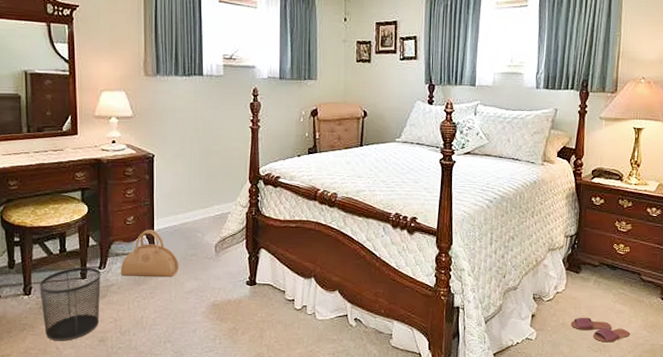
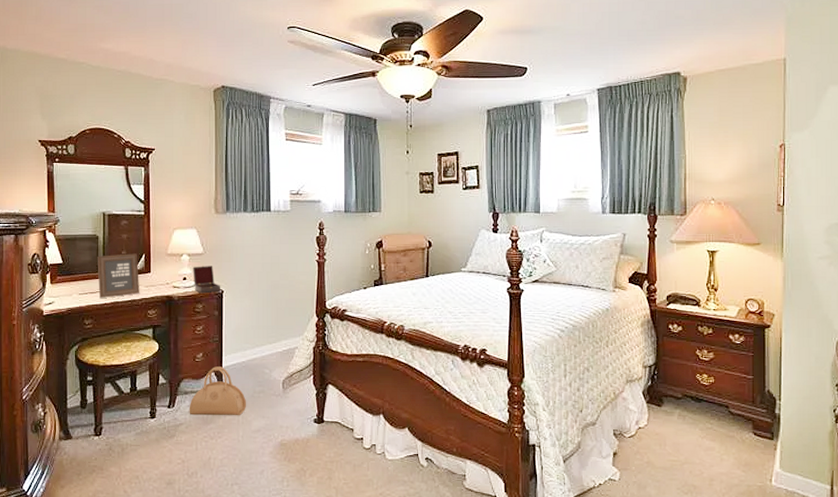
picture frame: none [20,114,66,160] -> present [97,253,139,299]
waste bin: present [39,267,101,341] -> none [110,406,170,484]
jewelry box: none [122,129,152,158] -> present [193,266,221,294]
slippers: present [570,317,630,343] -> none [656,455,723,484]

